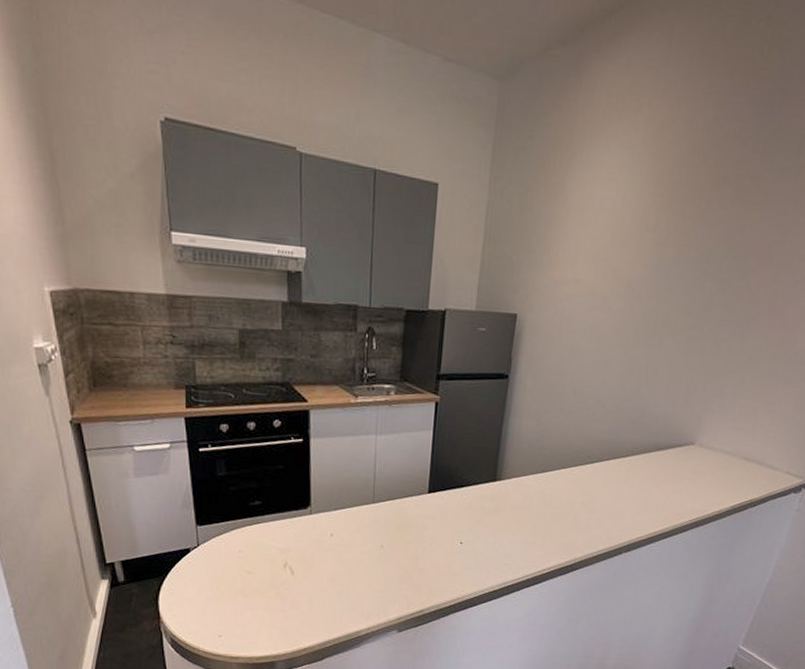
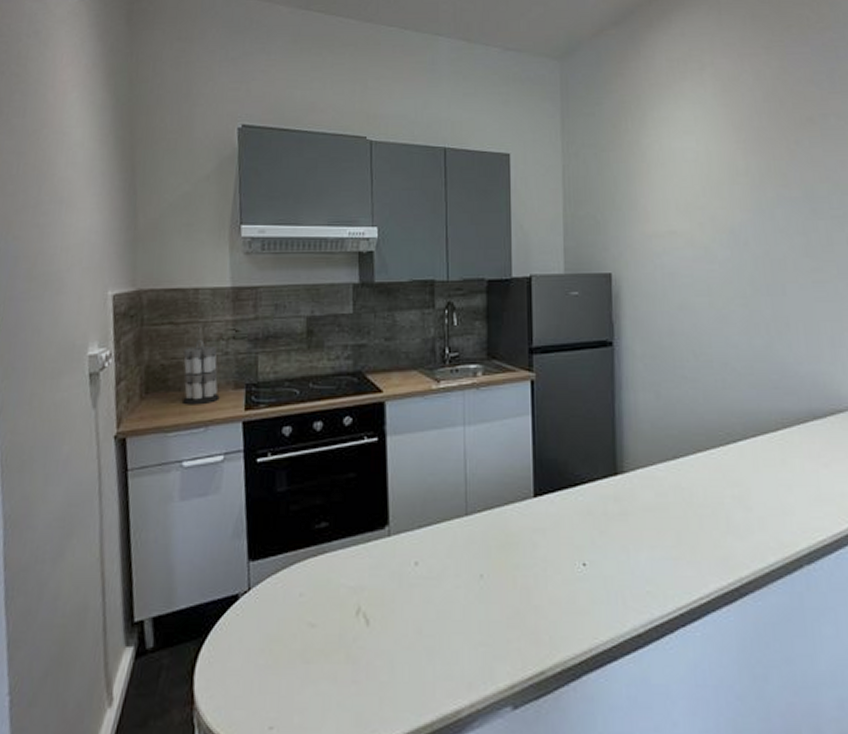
spice rack: none [124,342,162,400] -> present [182,340,220,405]

